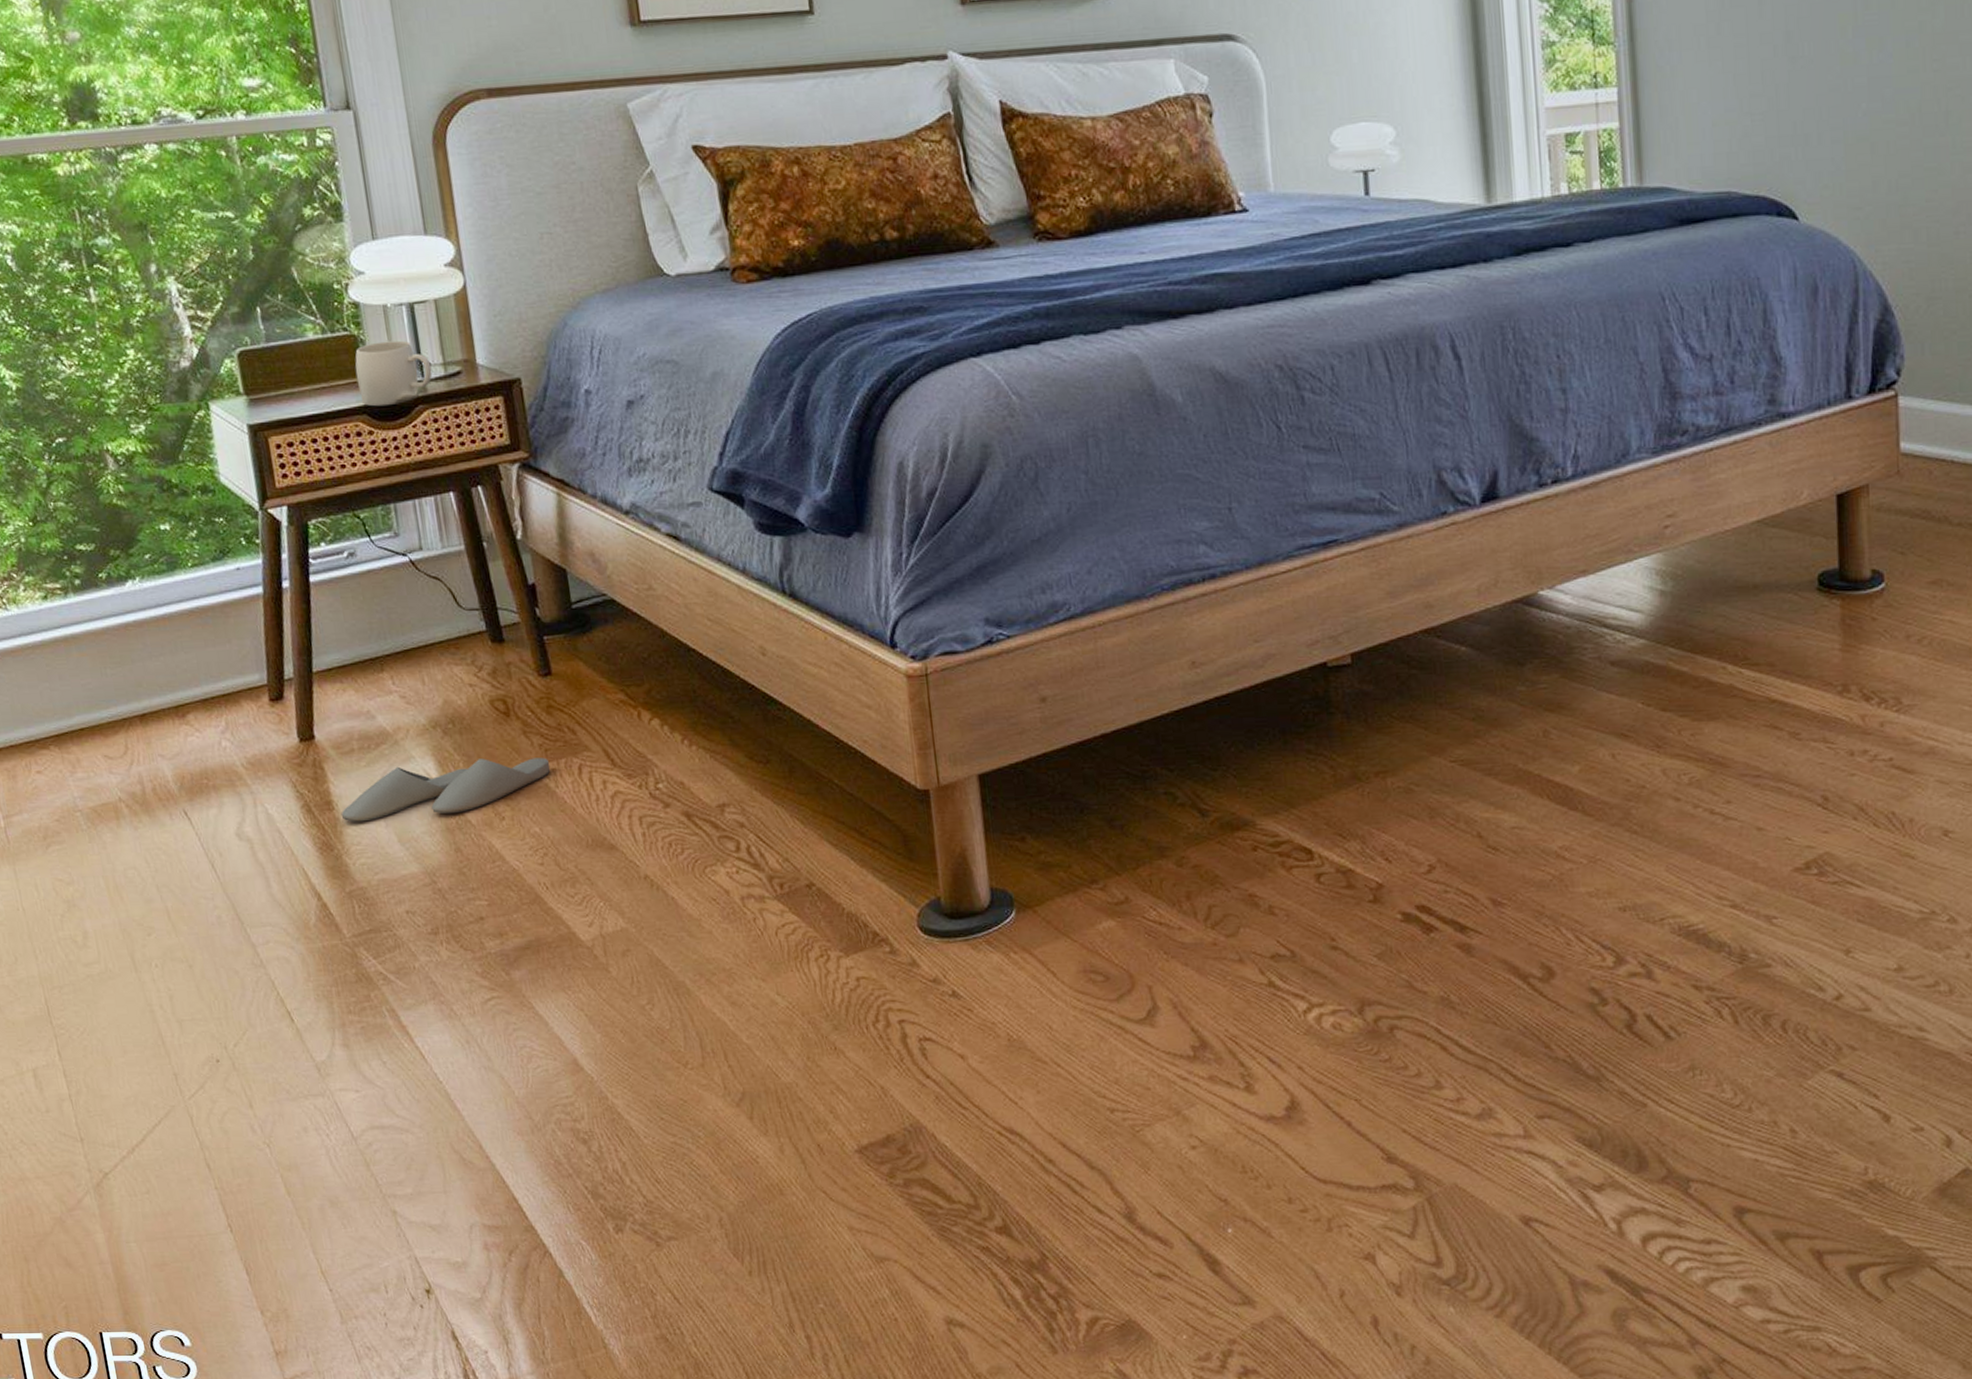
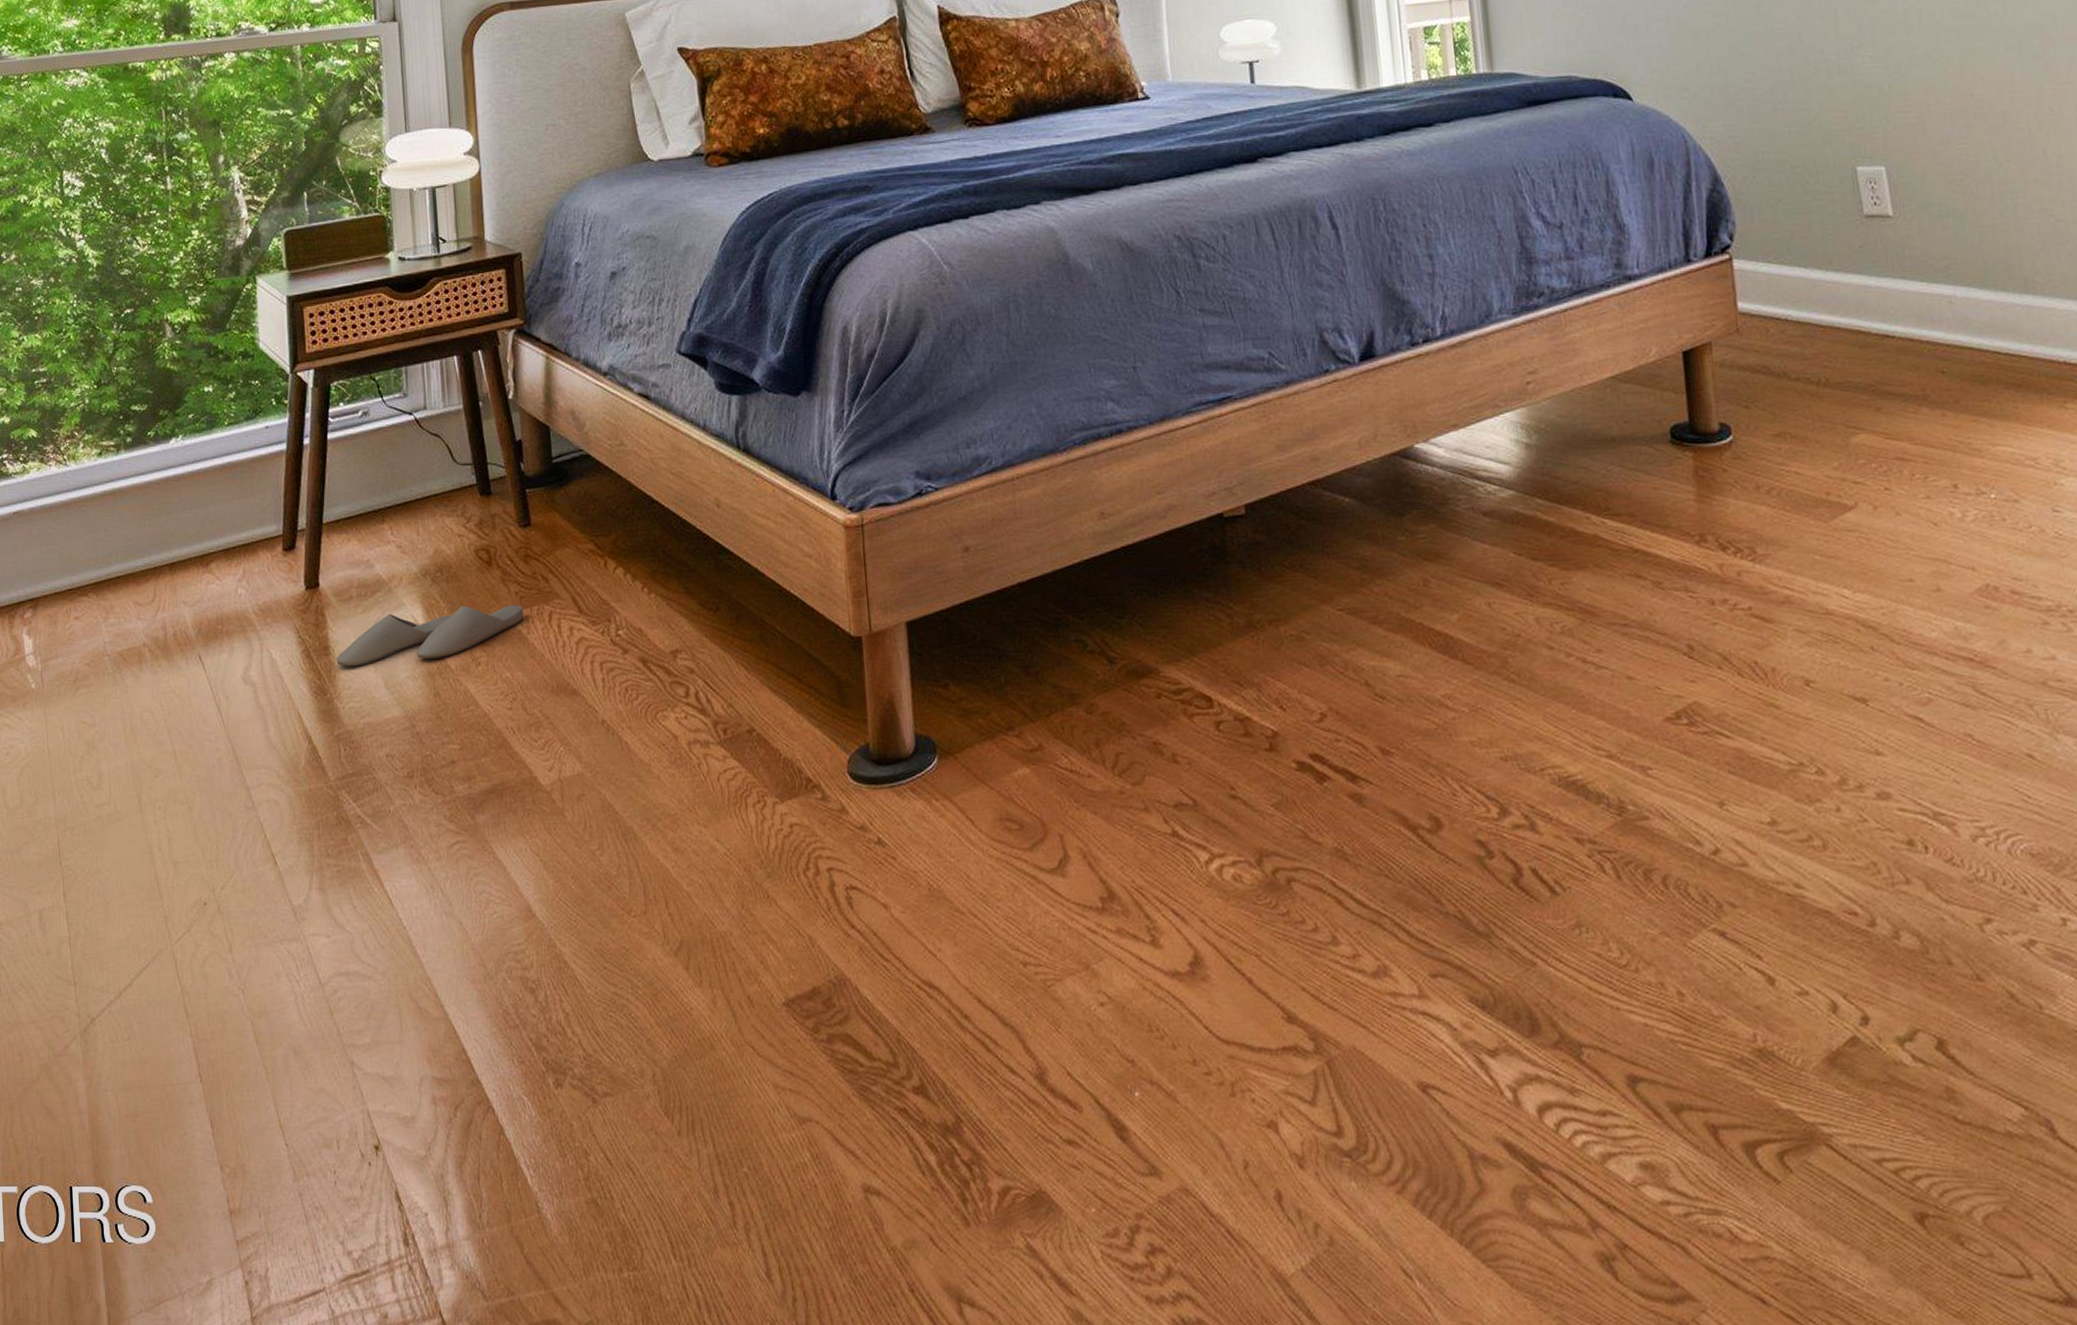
mug: present [354,340,433,407] -> none [381,220,447,280]

